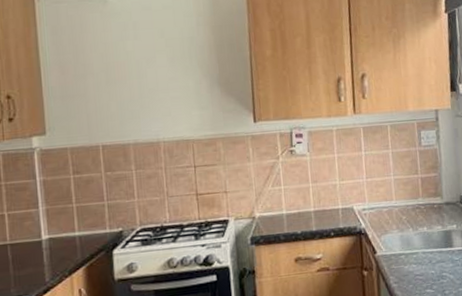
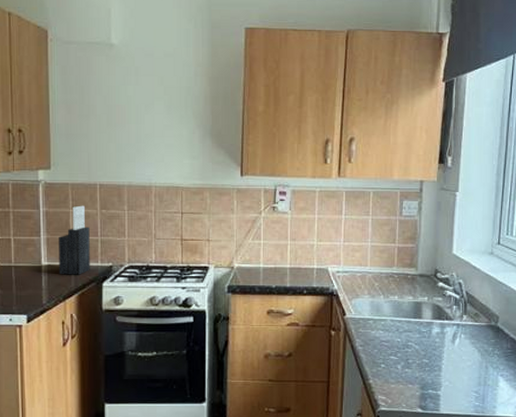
knife block: none [59,169,98,247] -> present [59,205,90,275]

